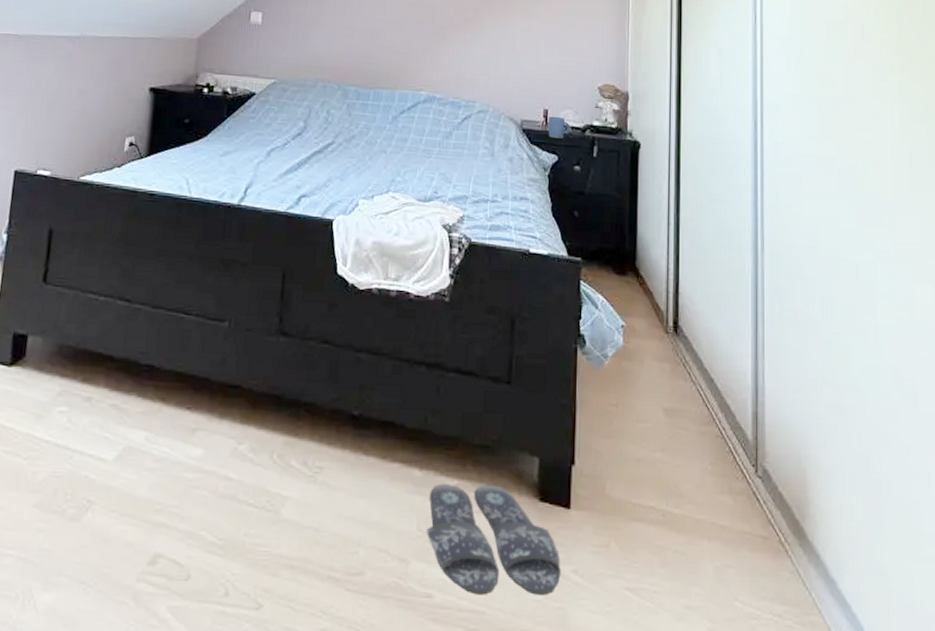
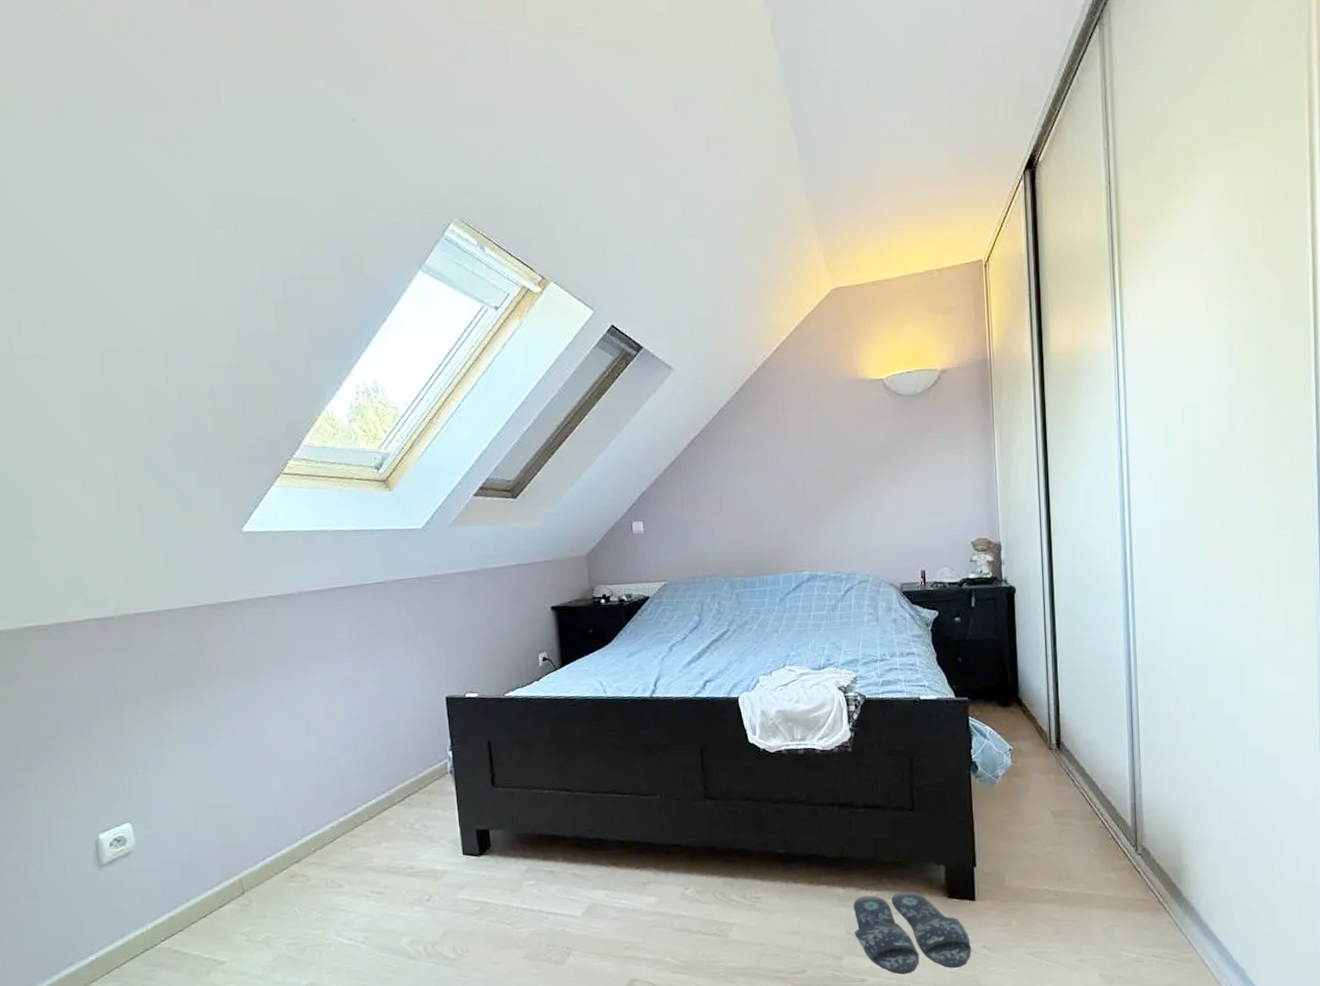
mug: present [547,116,570,139] -> none [925,575,948,596]

